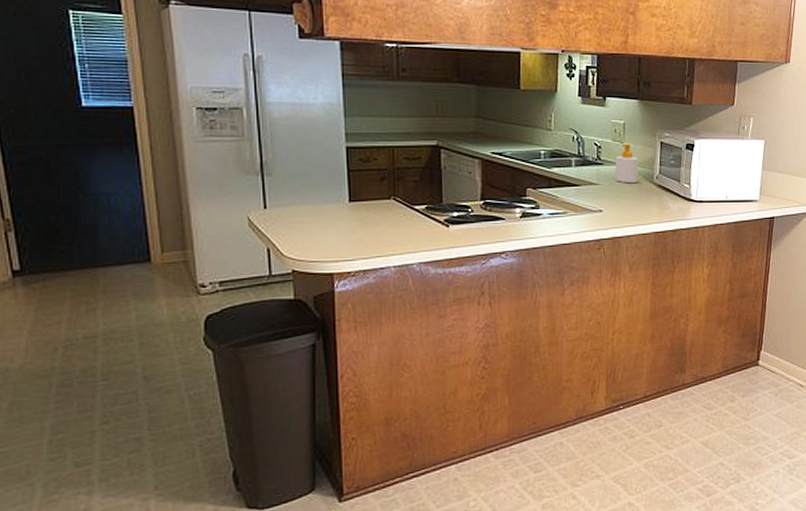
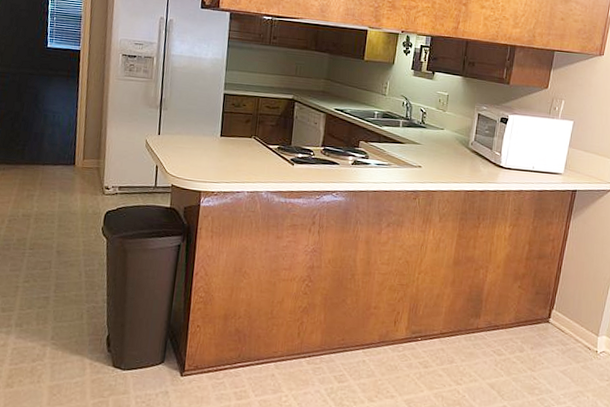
soap bottle: present [614,143,639,184] -> none [435,112,458,147]

